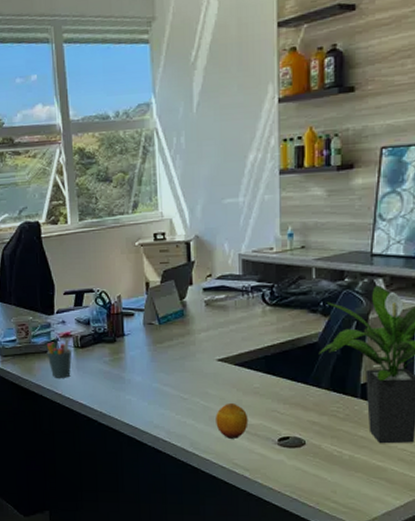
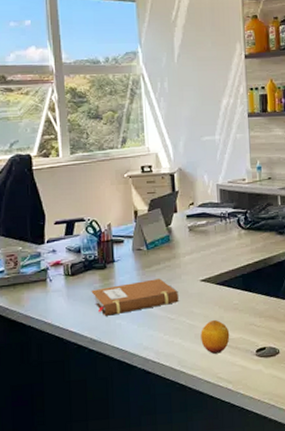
pen holder: present [46,339,72,378] -> none [36,267,63,308]
notebook: none [101,355,192,391] -> present [91,278,179,316]

